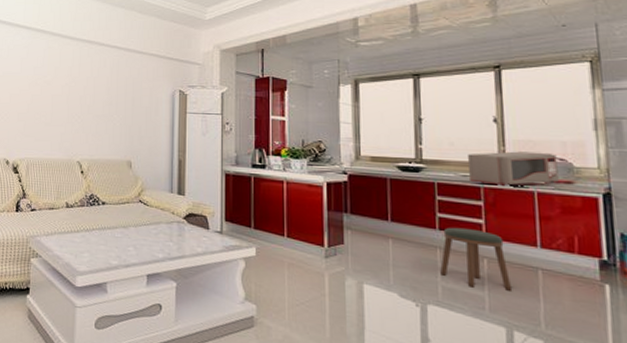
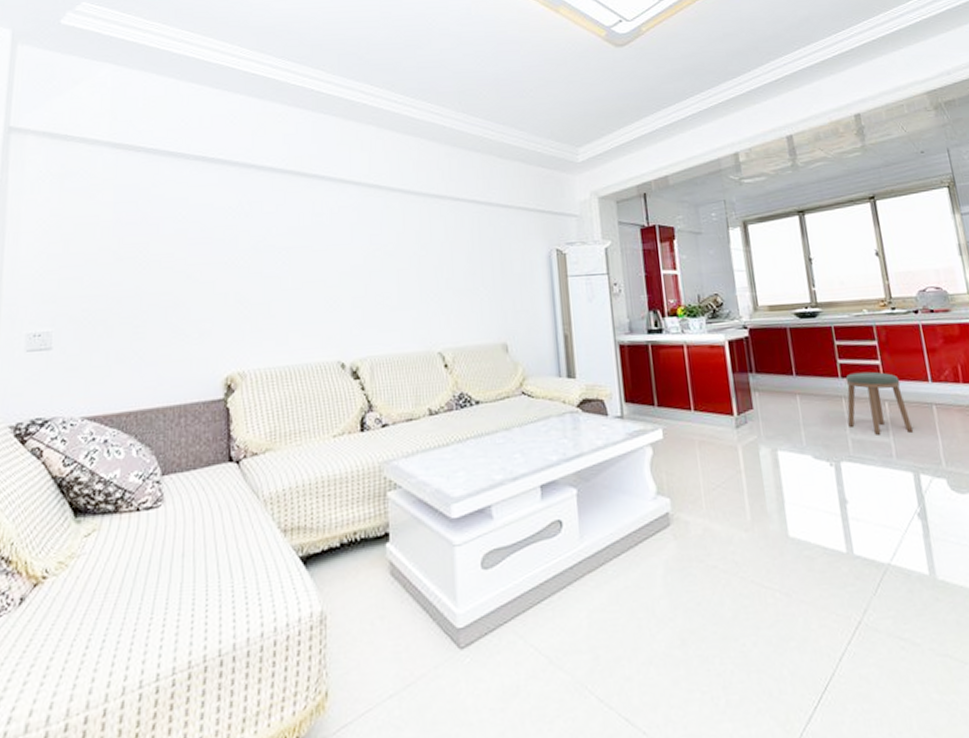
microwave: present [468,151,559,187] -> none [858,282,938,323]

